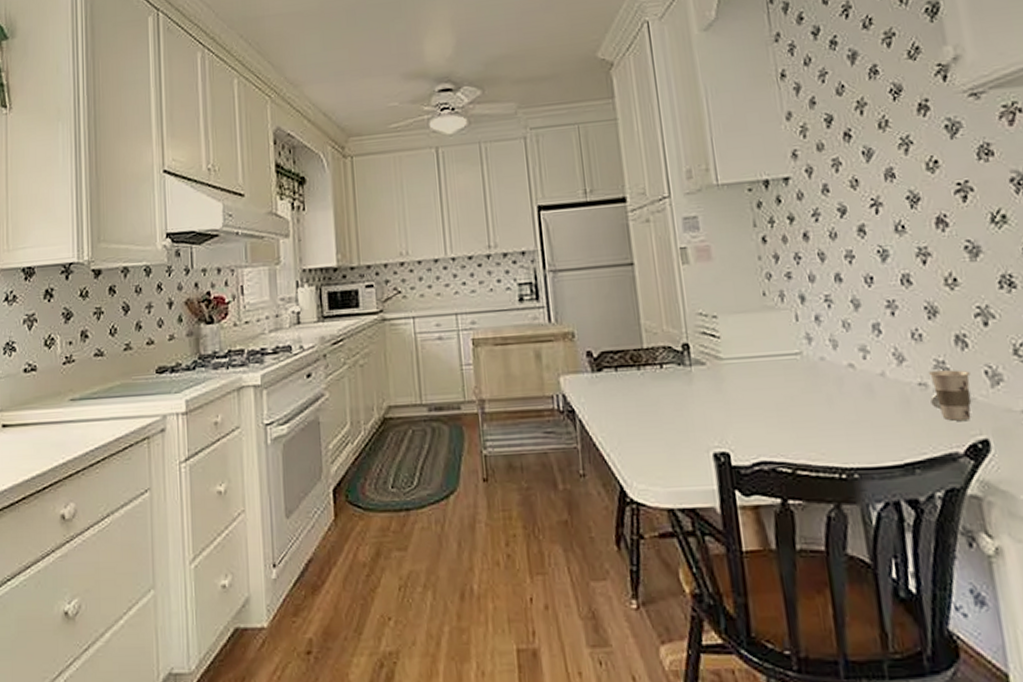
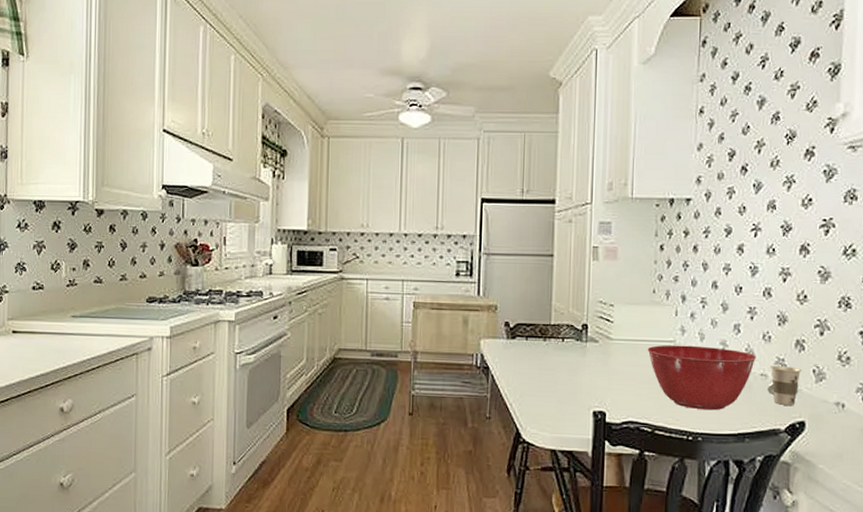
mixing bowl: none [768,355,909,438] -> present [647,345,757,411]

